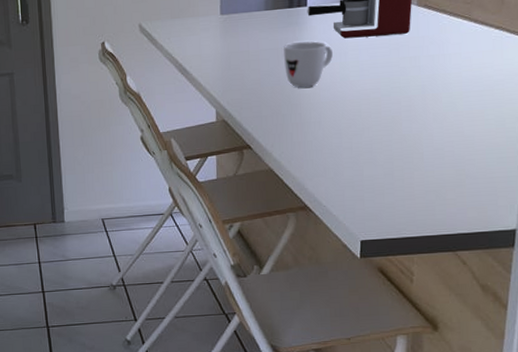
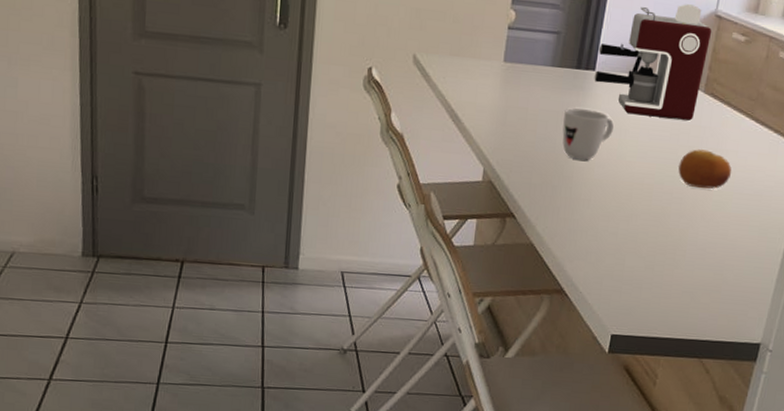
fruit: none [402,57,458,94] -> present [677,149,732,189]

